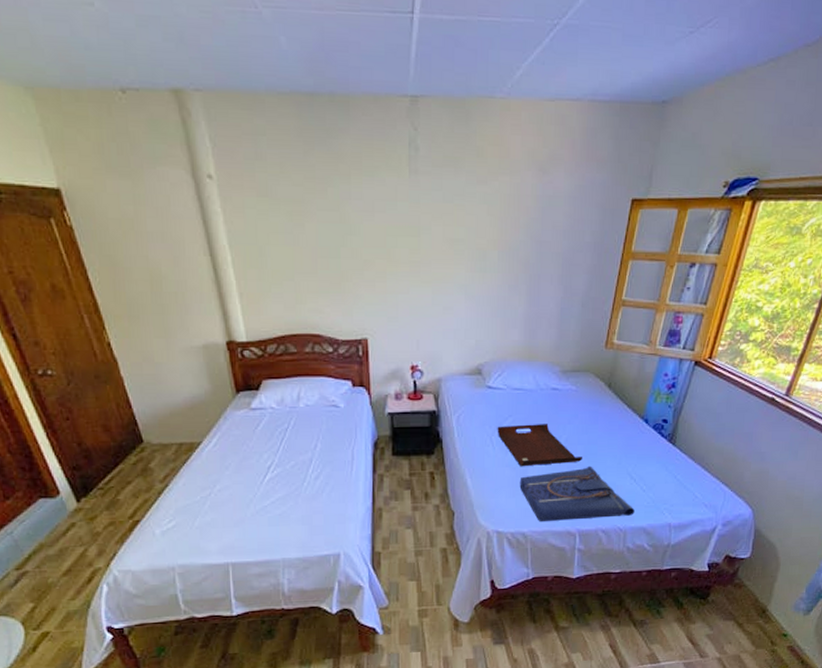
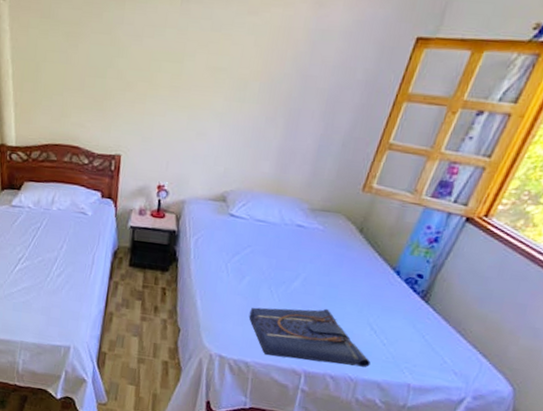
serving tray: present [497,424,582,466] -> none [233,254,320,303]

